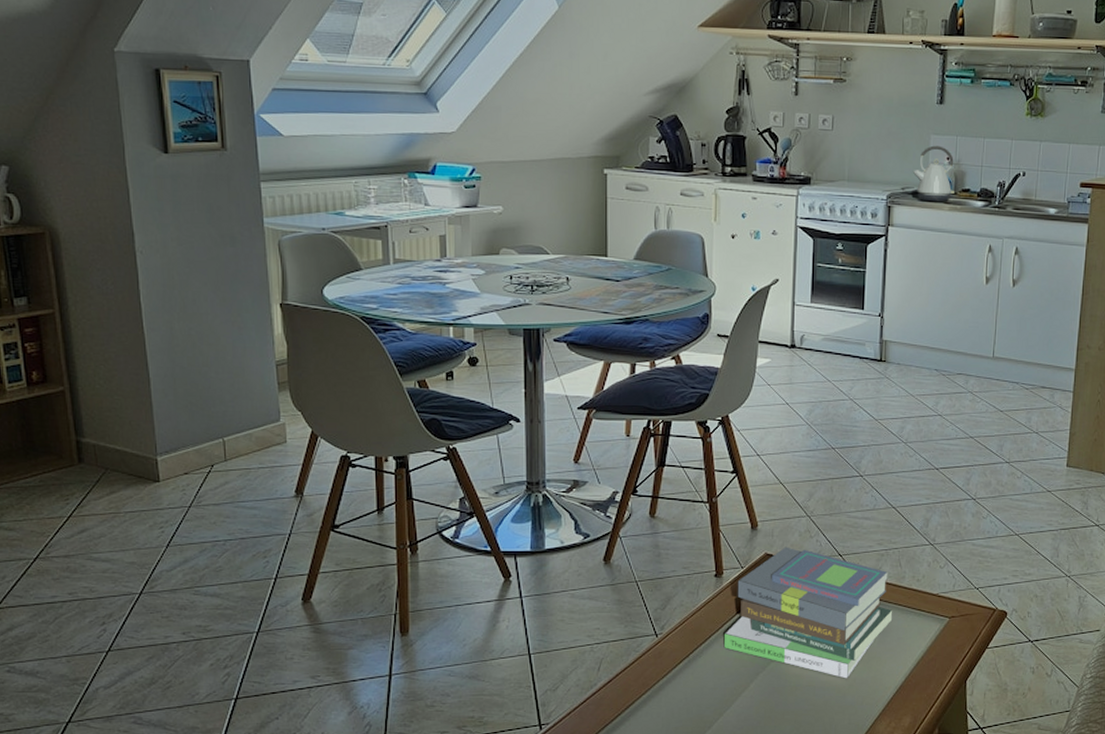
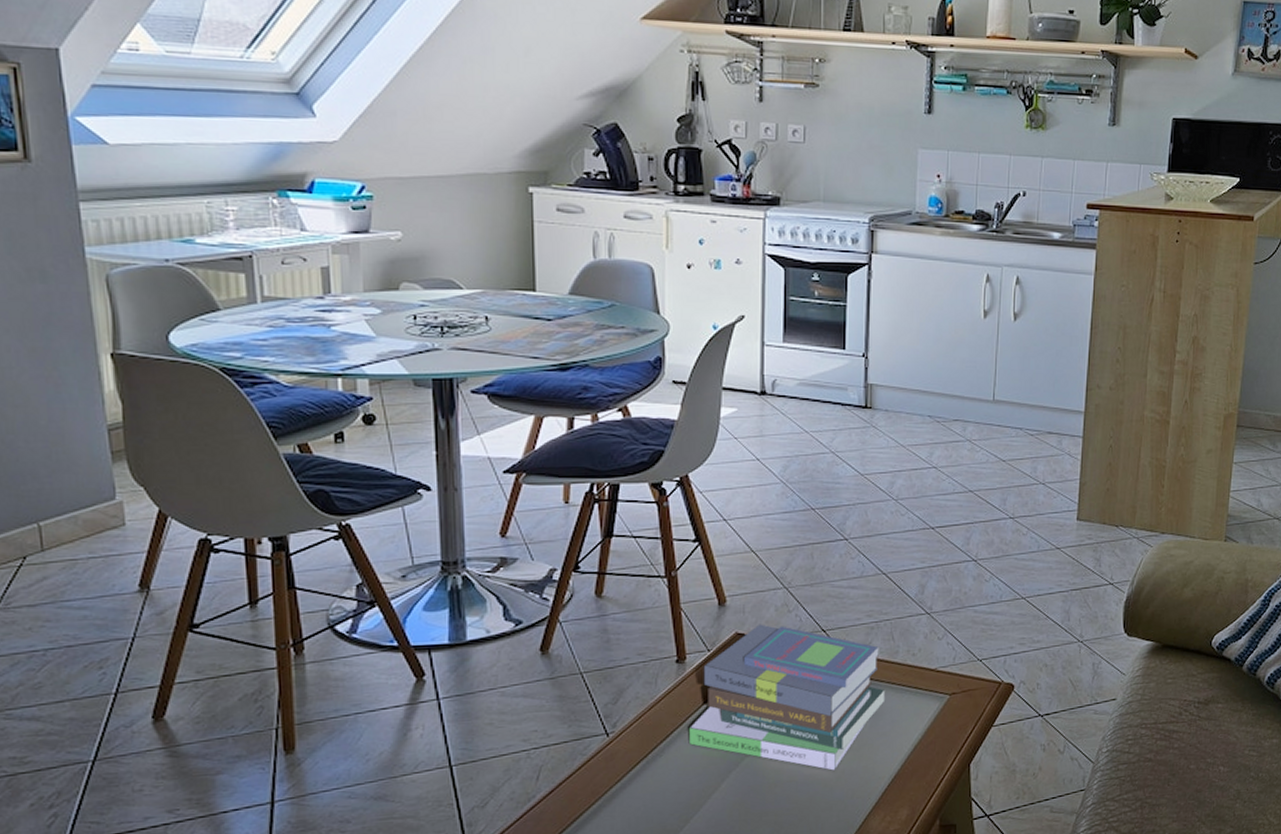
kettle: present [912,145,954,202] -> none [898,161,946,226]

